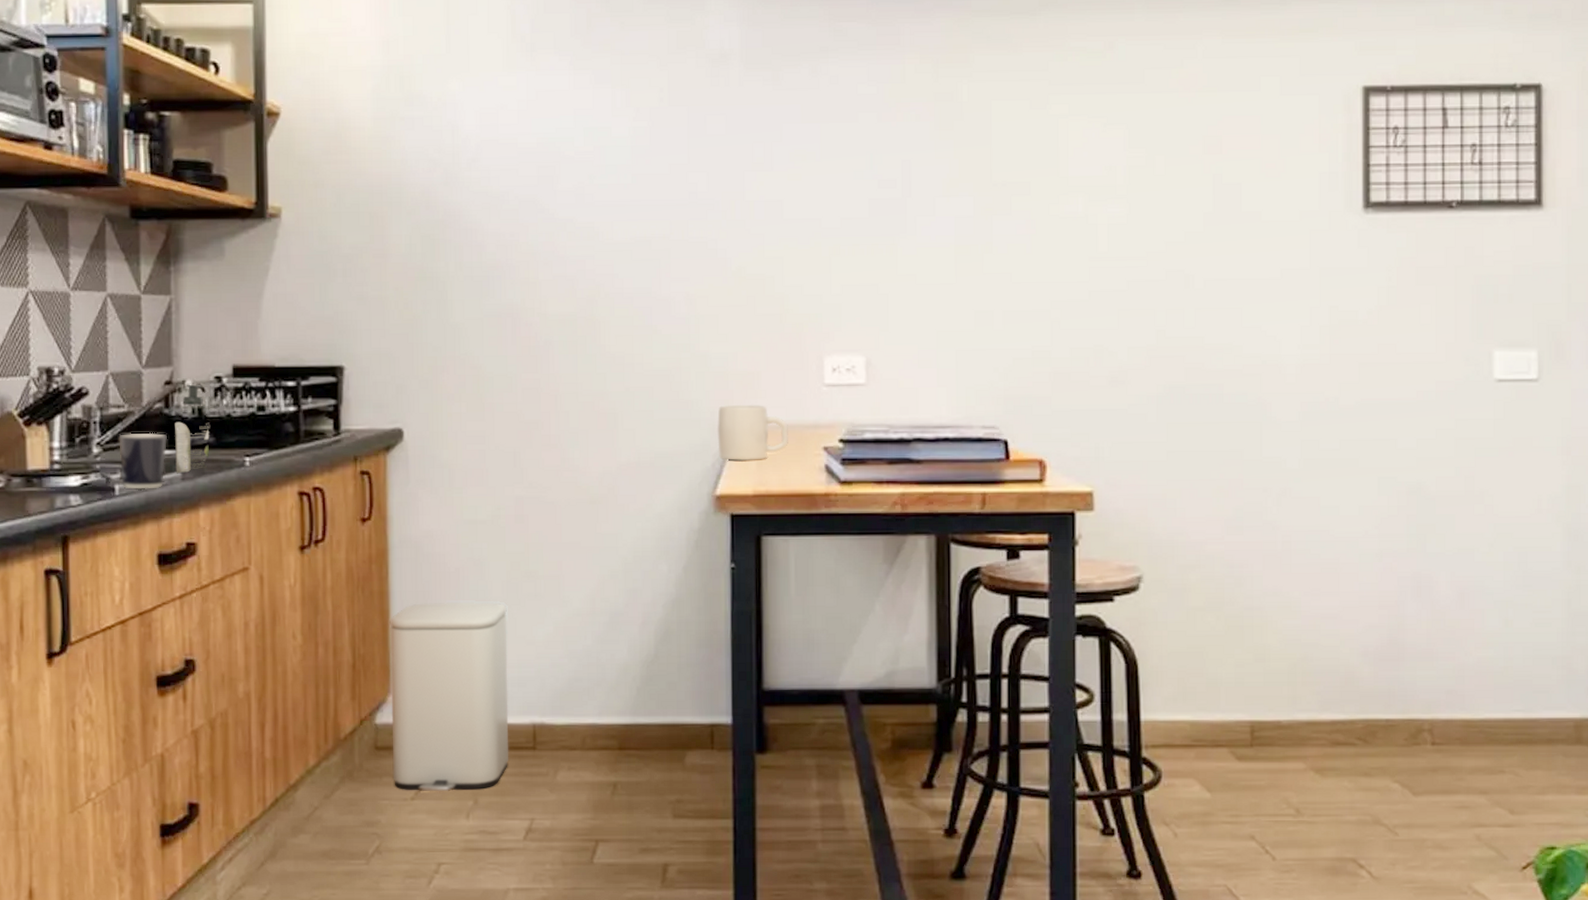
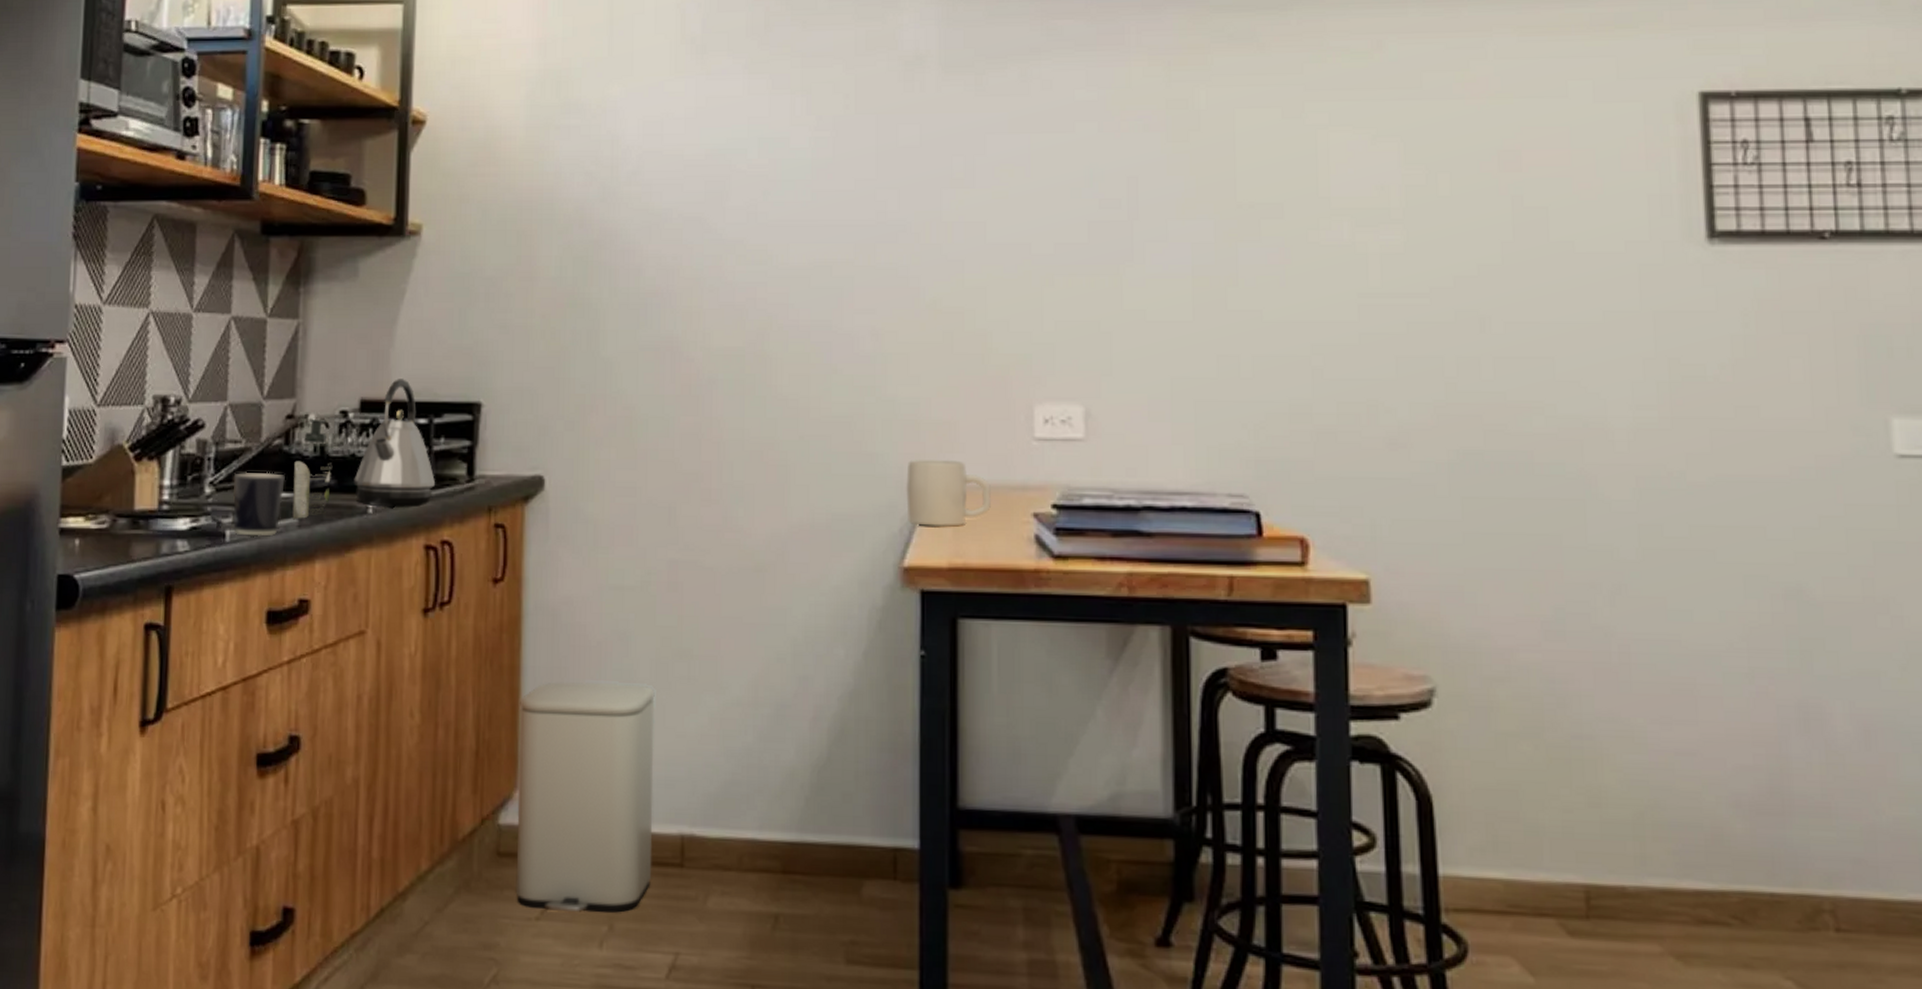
kettle: none [230,347,306,461] -> present [354,379,436,509]

